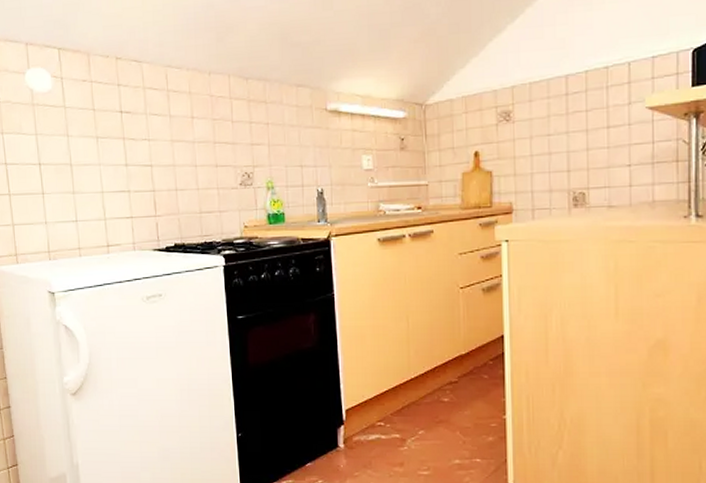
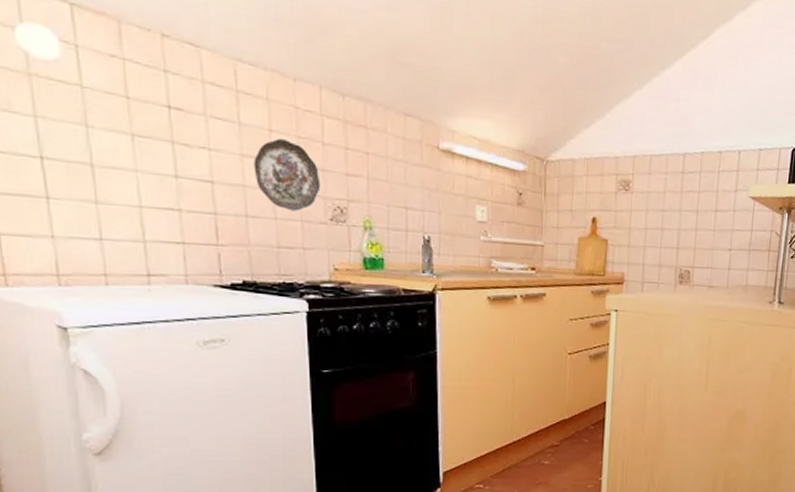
decorative plate: none [180,123,232,181] -> present [253,139,321,211]

